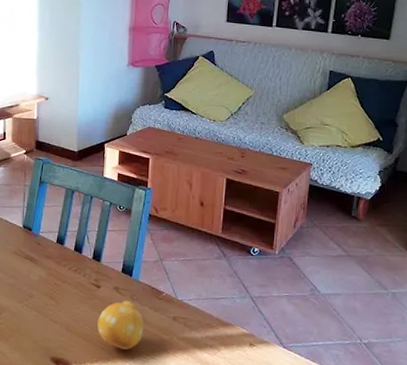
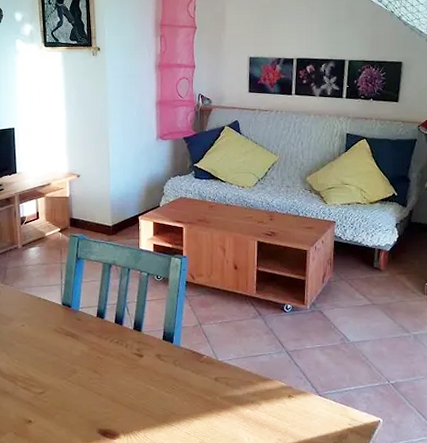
fruit: present [97,300,144,350] -> none [142,366,188,414]

